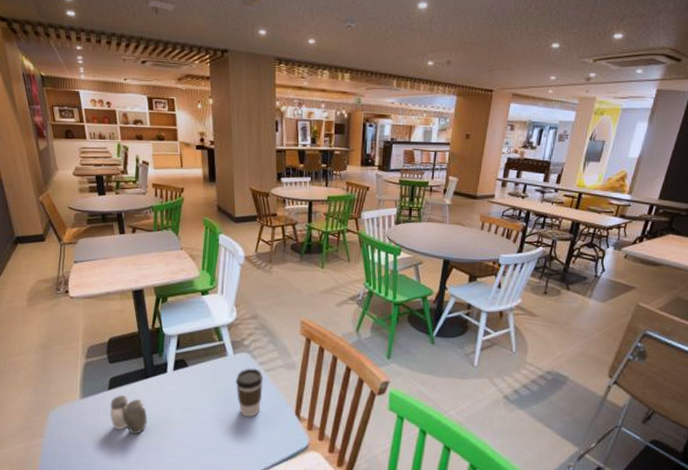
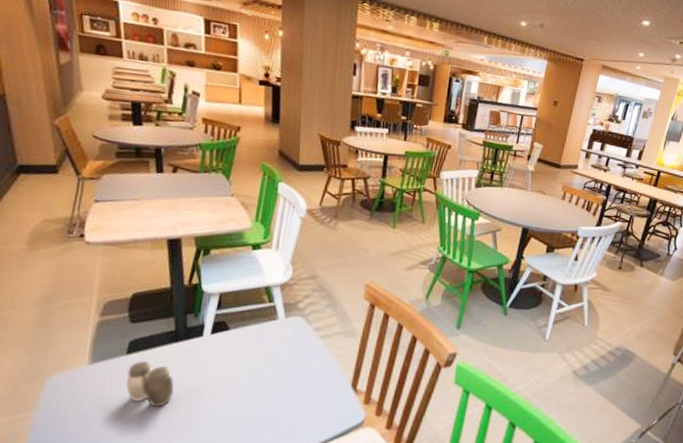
coffee cup: present [236,368,263,417] -> none [285,334,318,389]

